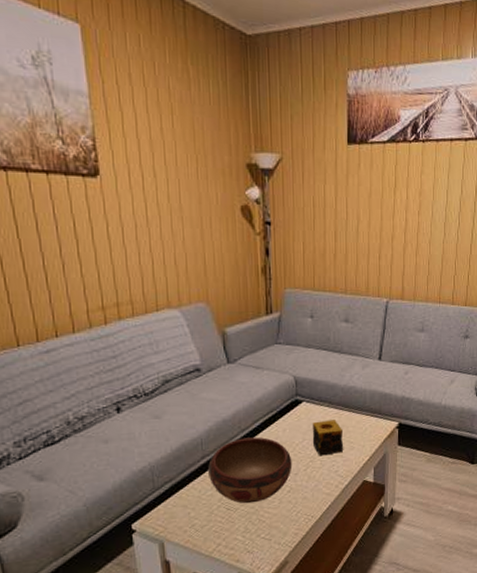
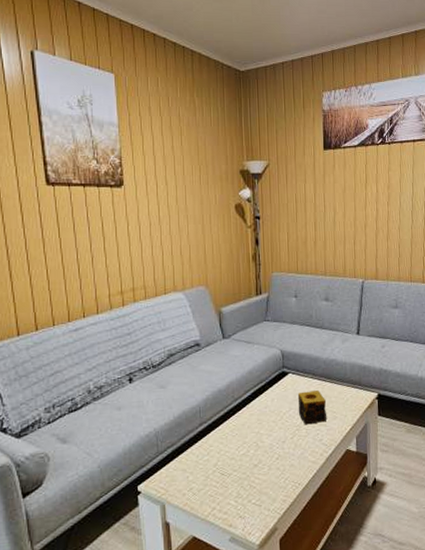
decorative bowl: present [208,437,293,504] -> none [205,406,280,470]

